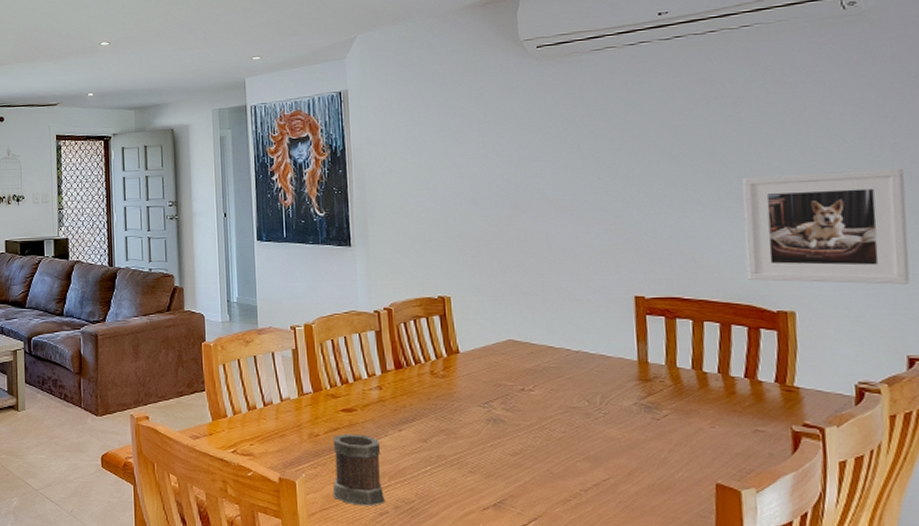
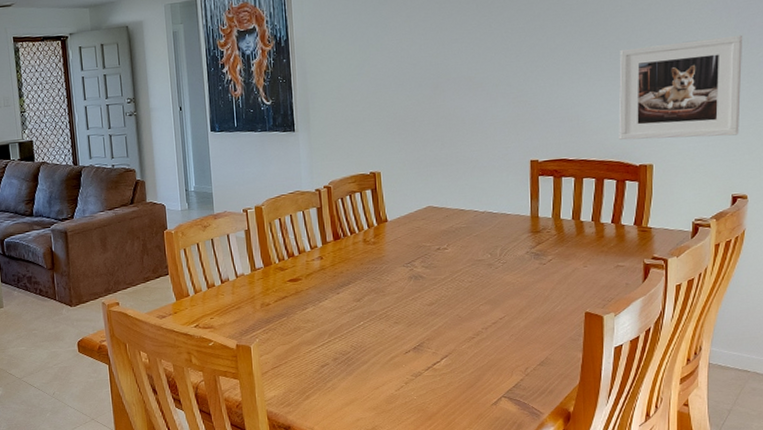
mug: present [332,433,386,506] -> none [281,300,326,361]

